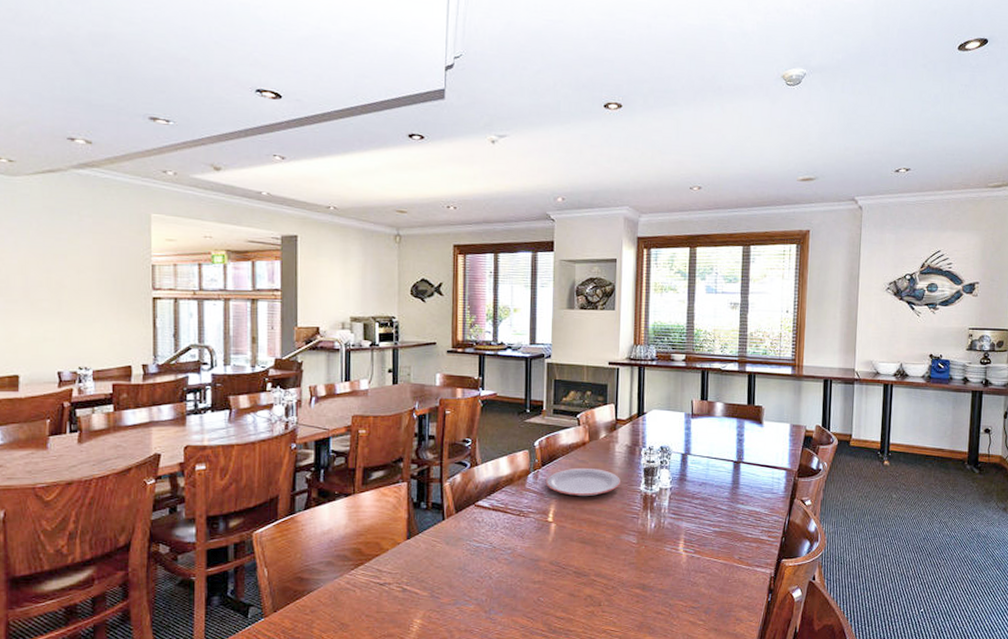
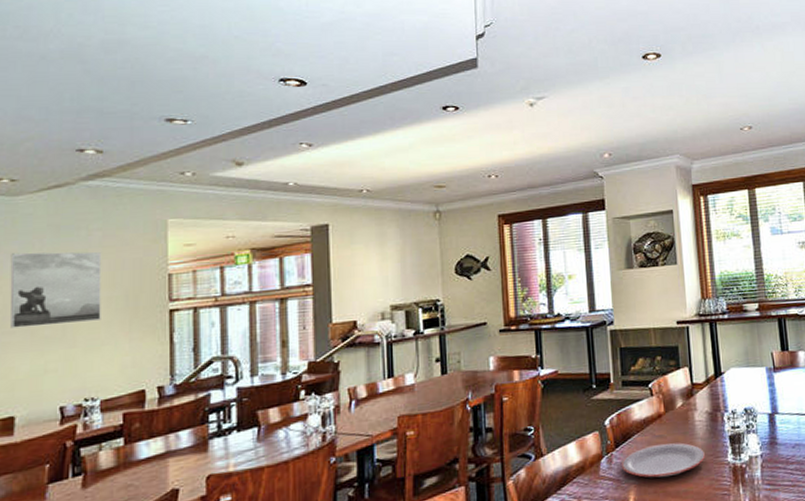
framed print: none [11,229,92,300] -> present [10,251,102,329]

